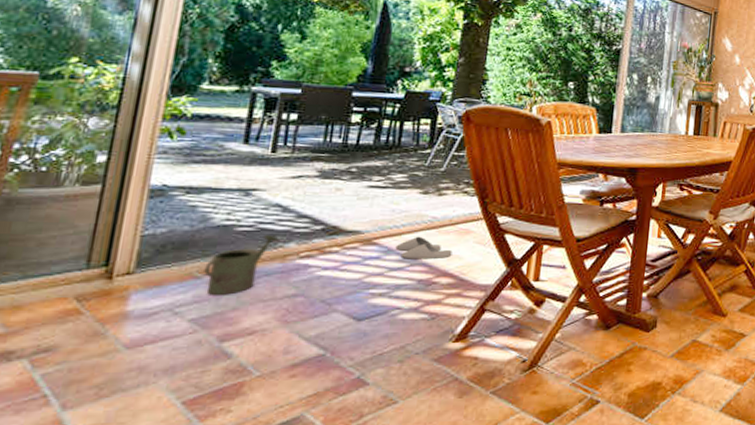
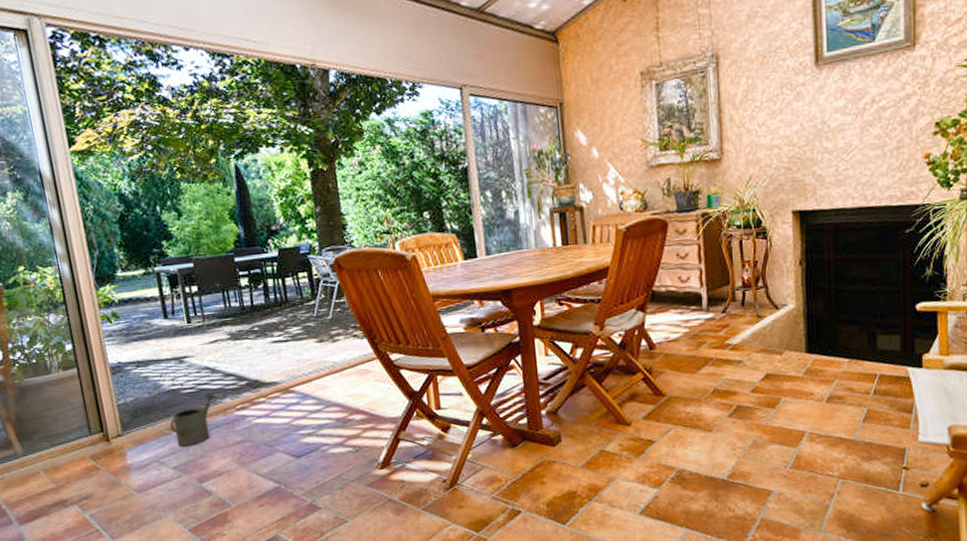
slippers: present [395,236,453,260] -> none [309,380,359,402]

